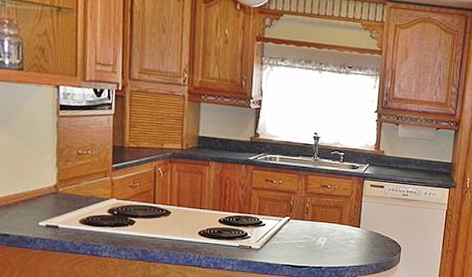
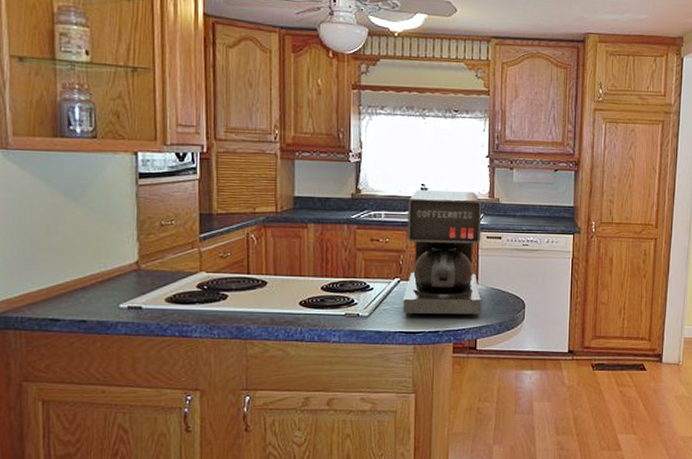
coffee maker: none [291,138,368,257] -> present [403,190,482,317]

